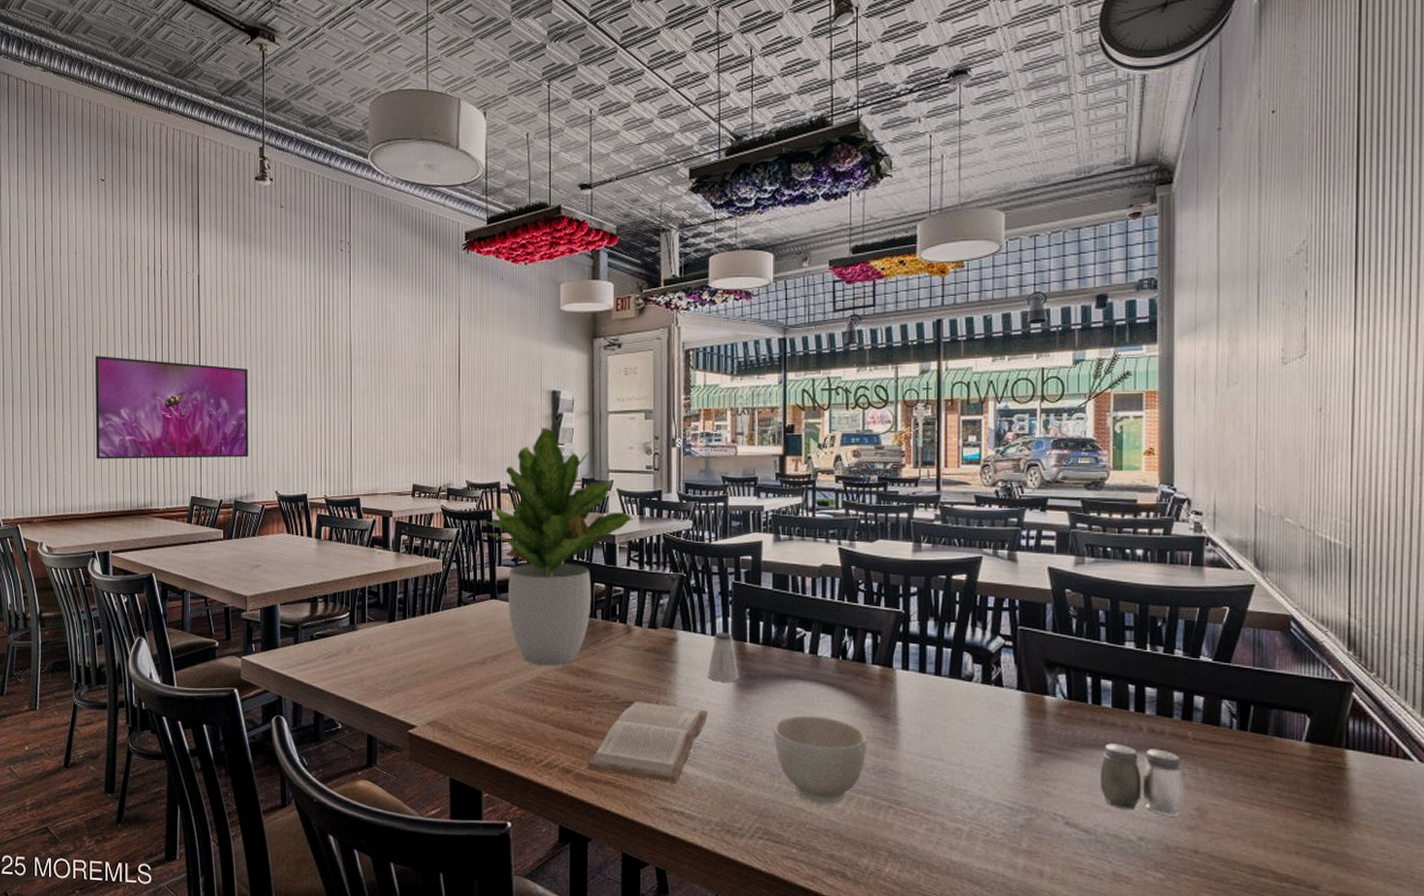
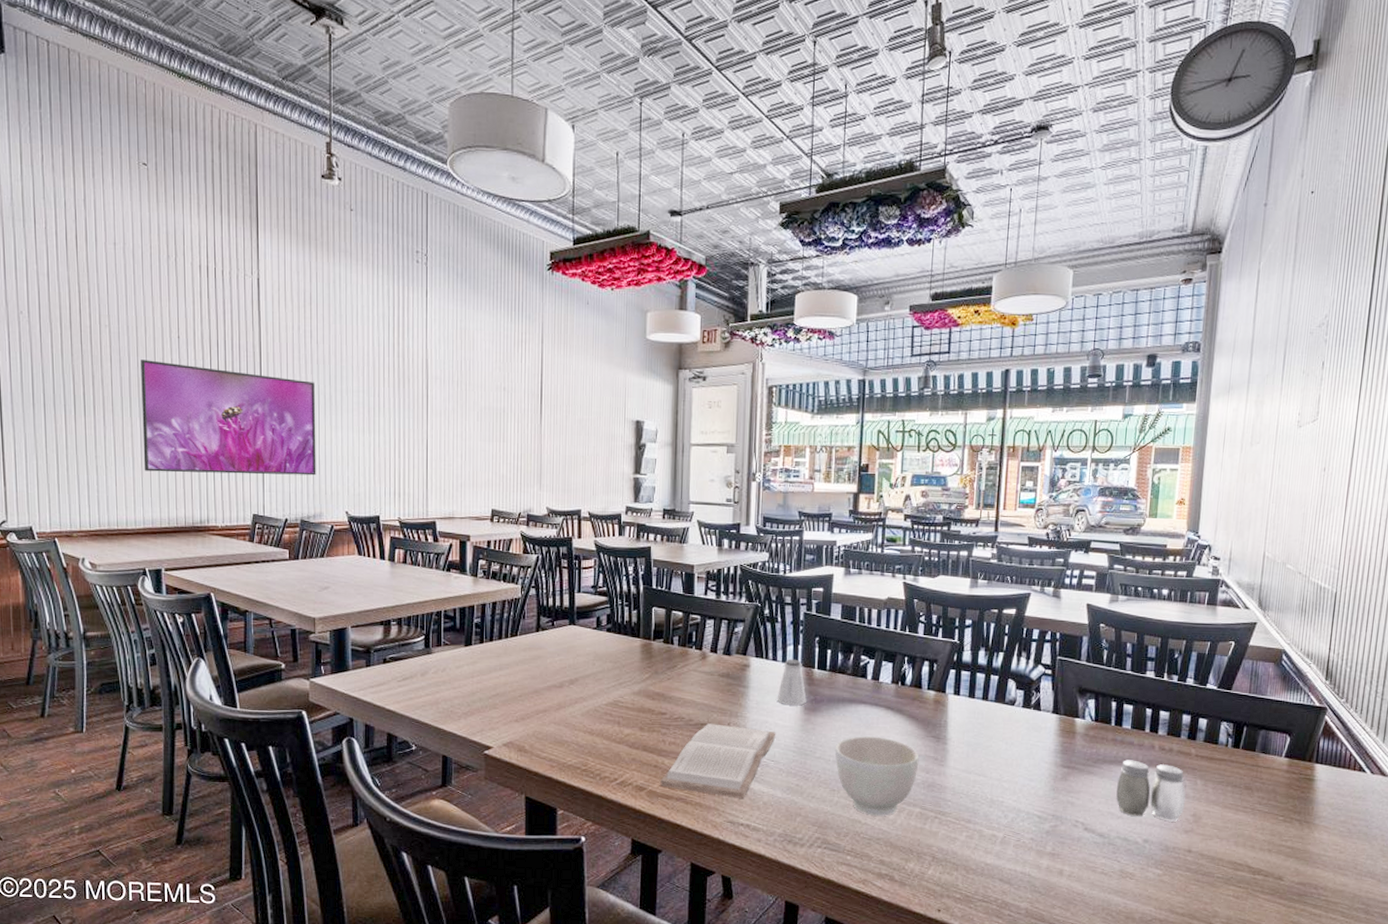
potted plant: present [483,428,633,666] -> none [563,457,712,690]

